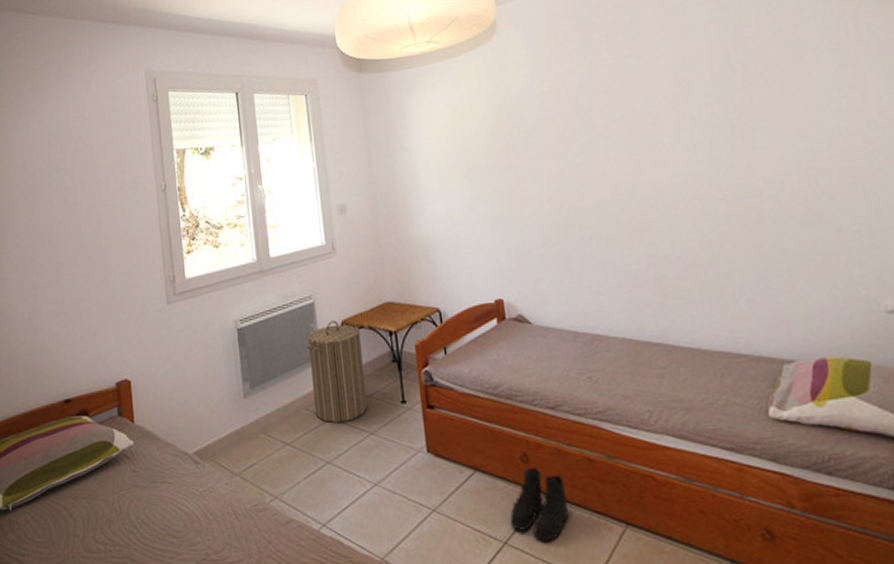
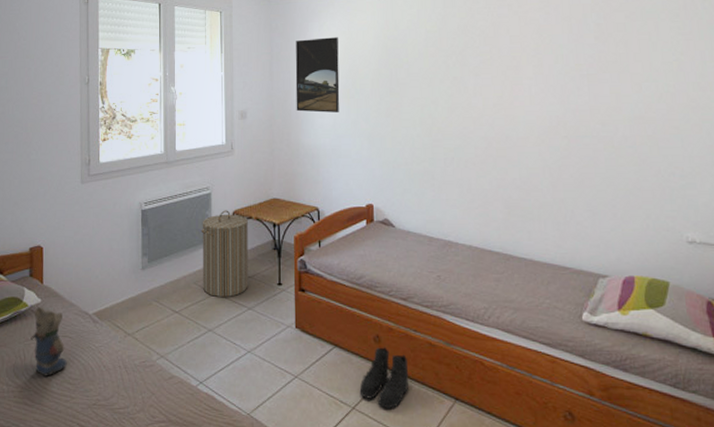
teddy bear: none [125,450,169,531] -> present [30,307,67,376]
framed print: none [394,110,452,200] -> present [295,37,340,113]

